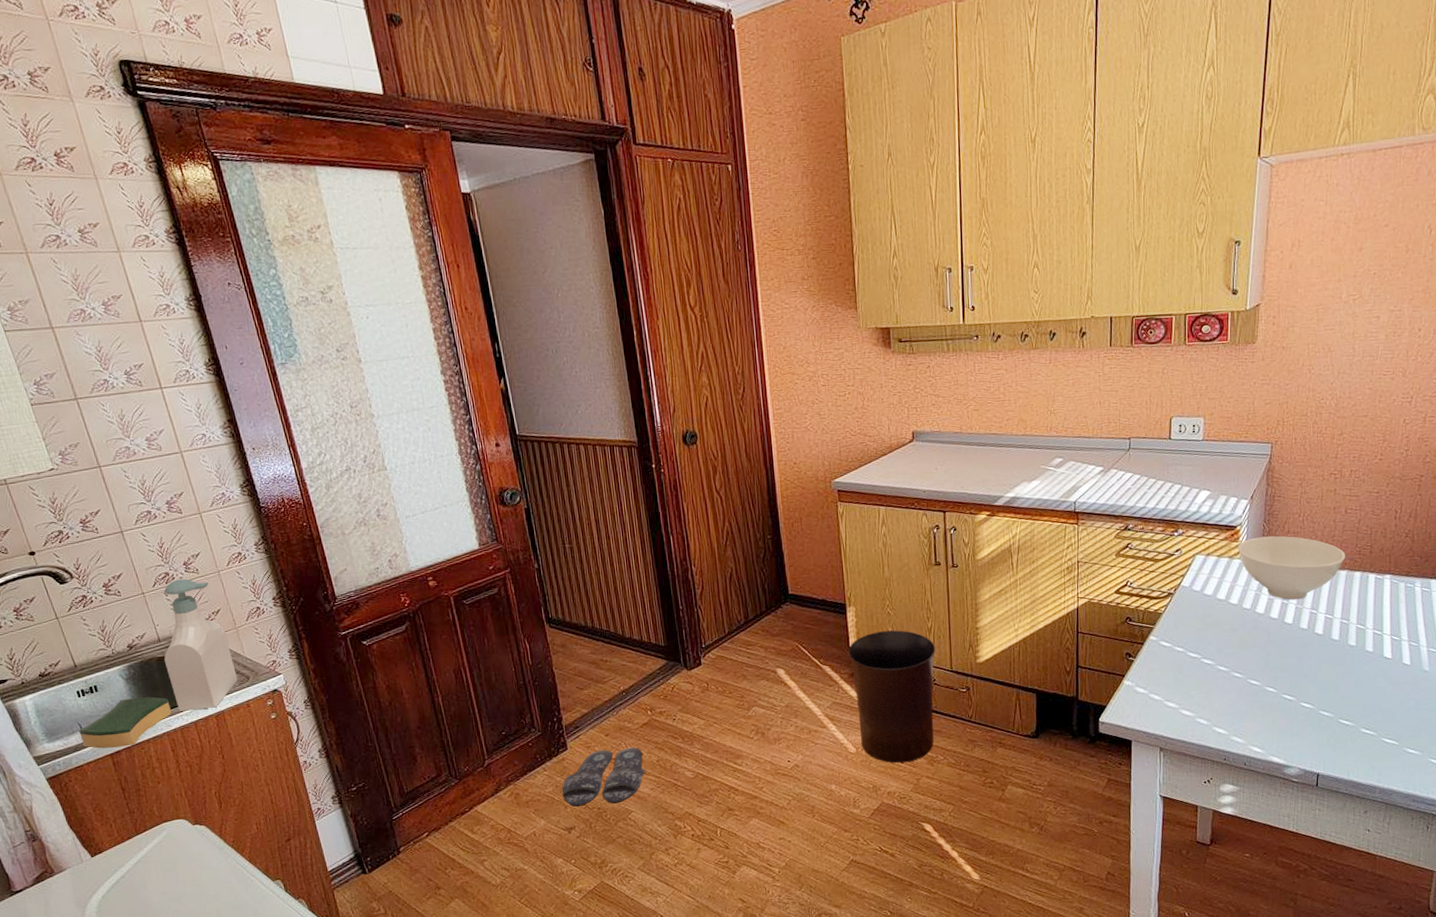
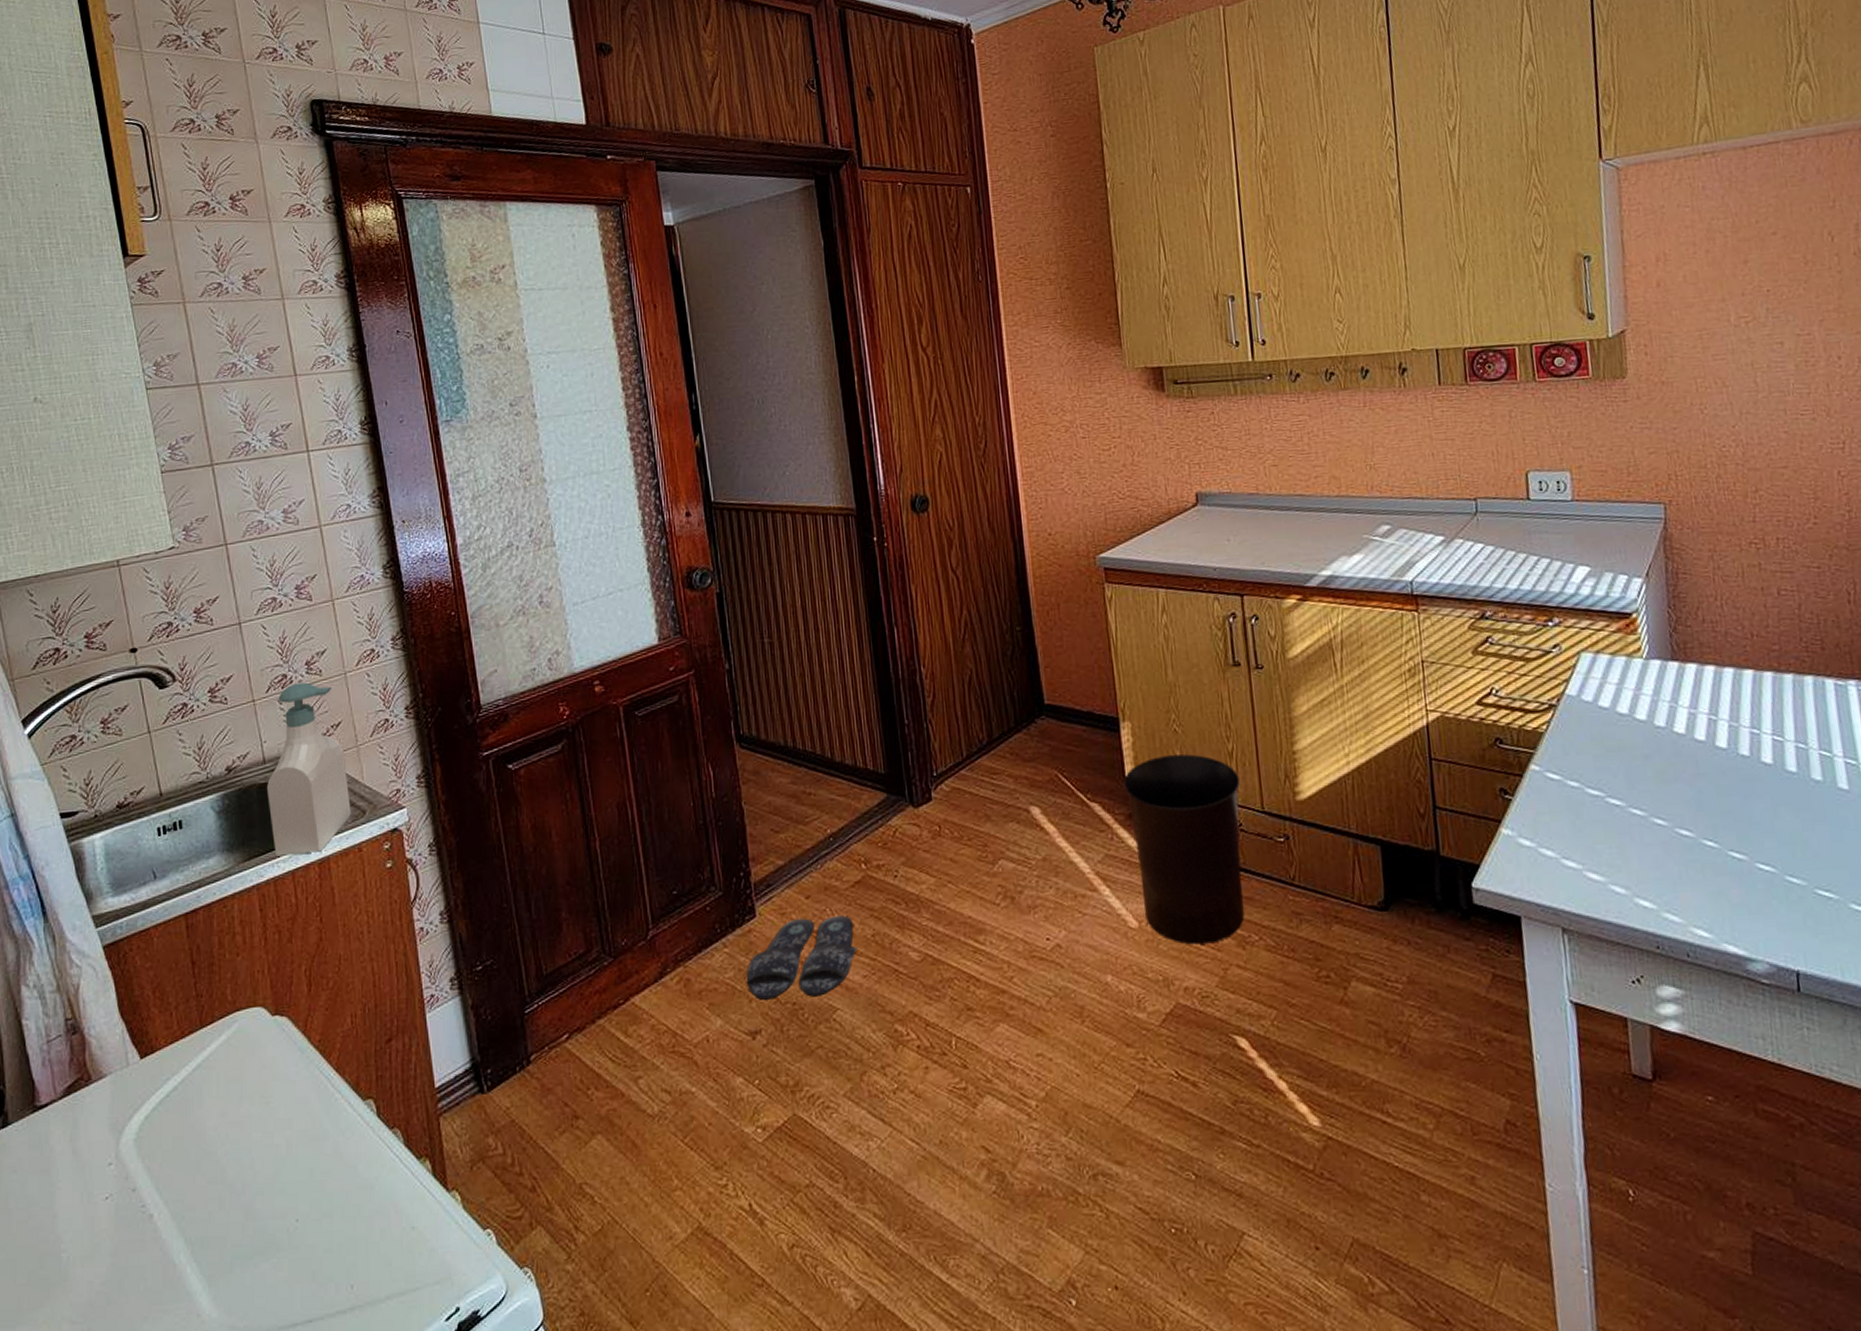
sponge: present [79,696,173,749] -> none [152,836,267,906]
bowl: present [1237,535,1346,600] -> none [1636,626,1789,715]

